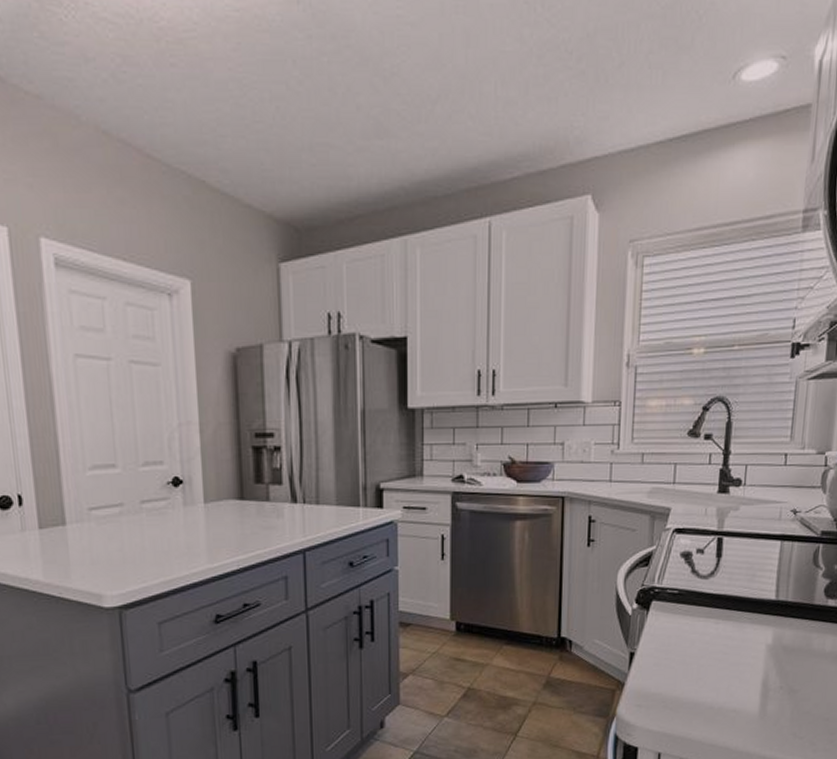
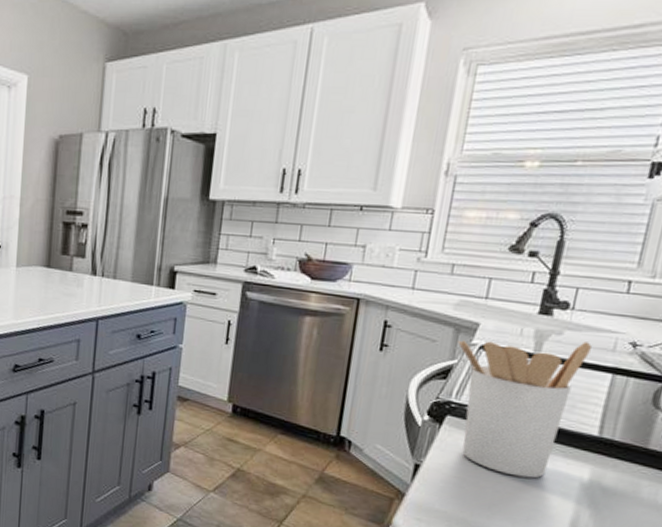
utensil holder: none [654,514,762,649] -> present [457,340,591,479]

